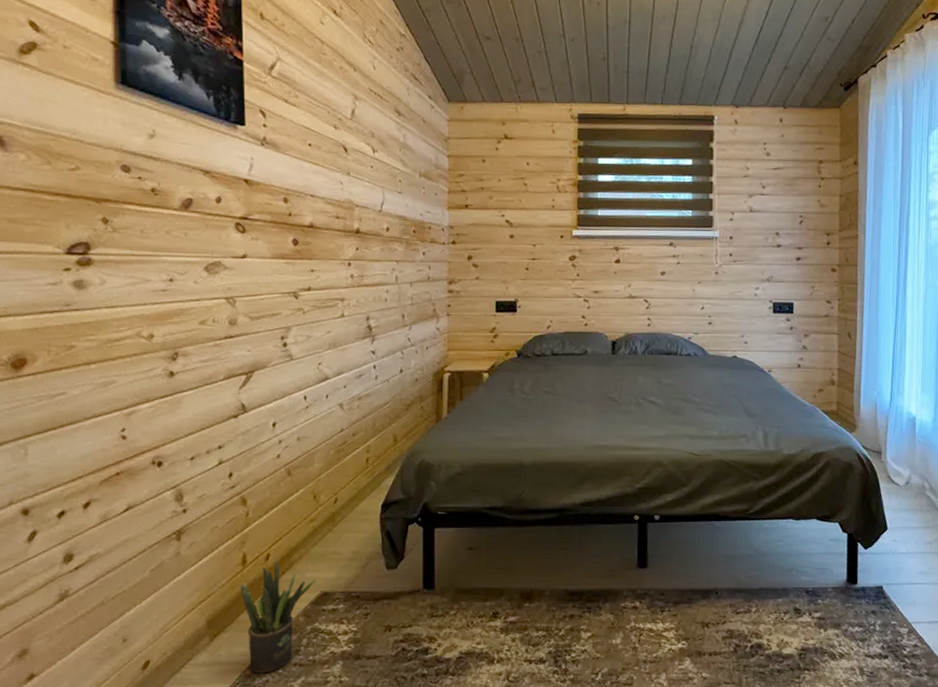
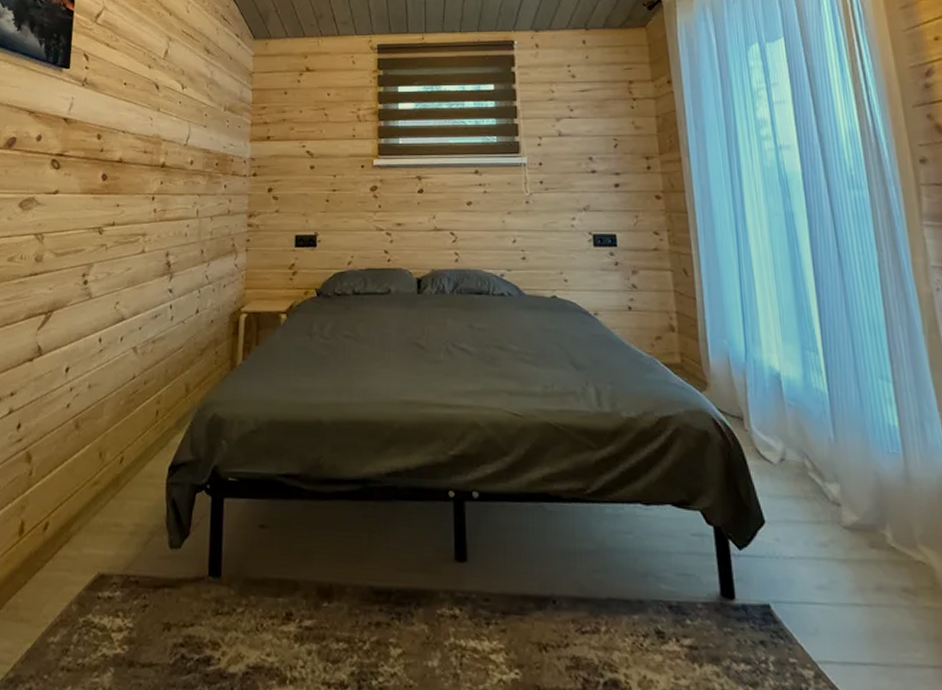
potted plant: present [240,559,317,673] -> none [13,530,94,678]

